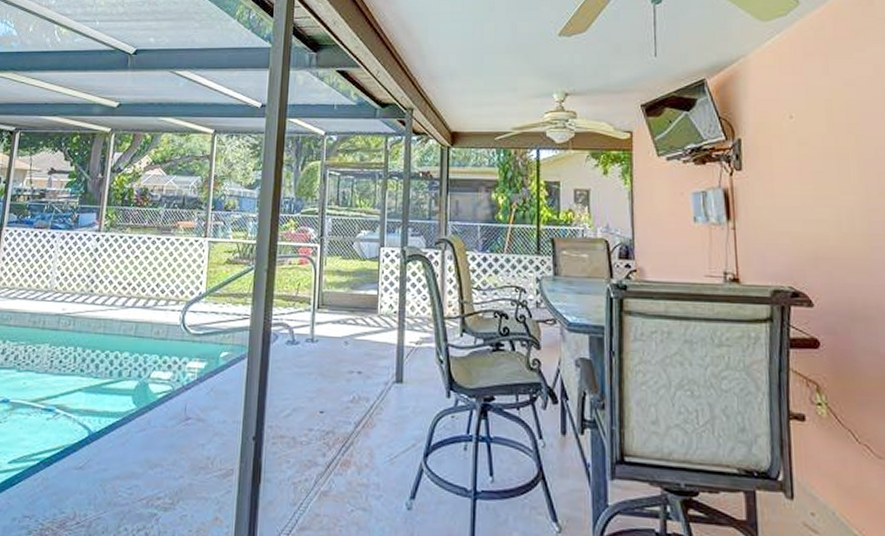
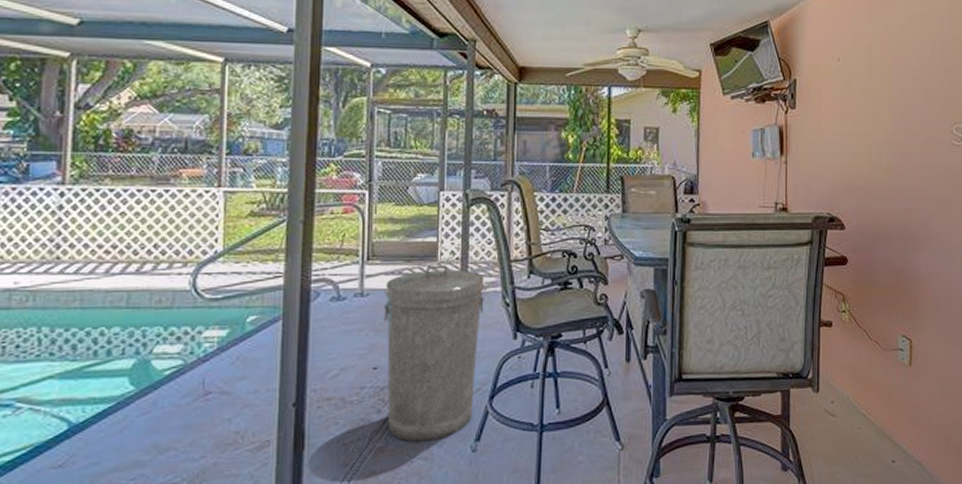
trash can: none [330,317,420,492] -> present [384,265,485,442]

